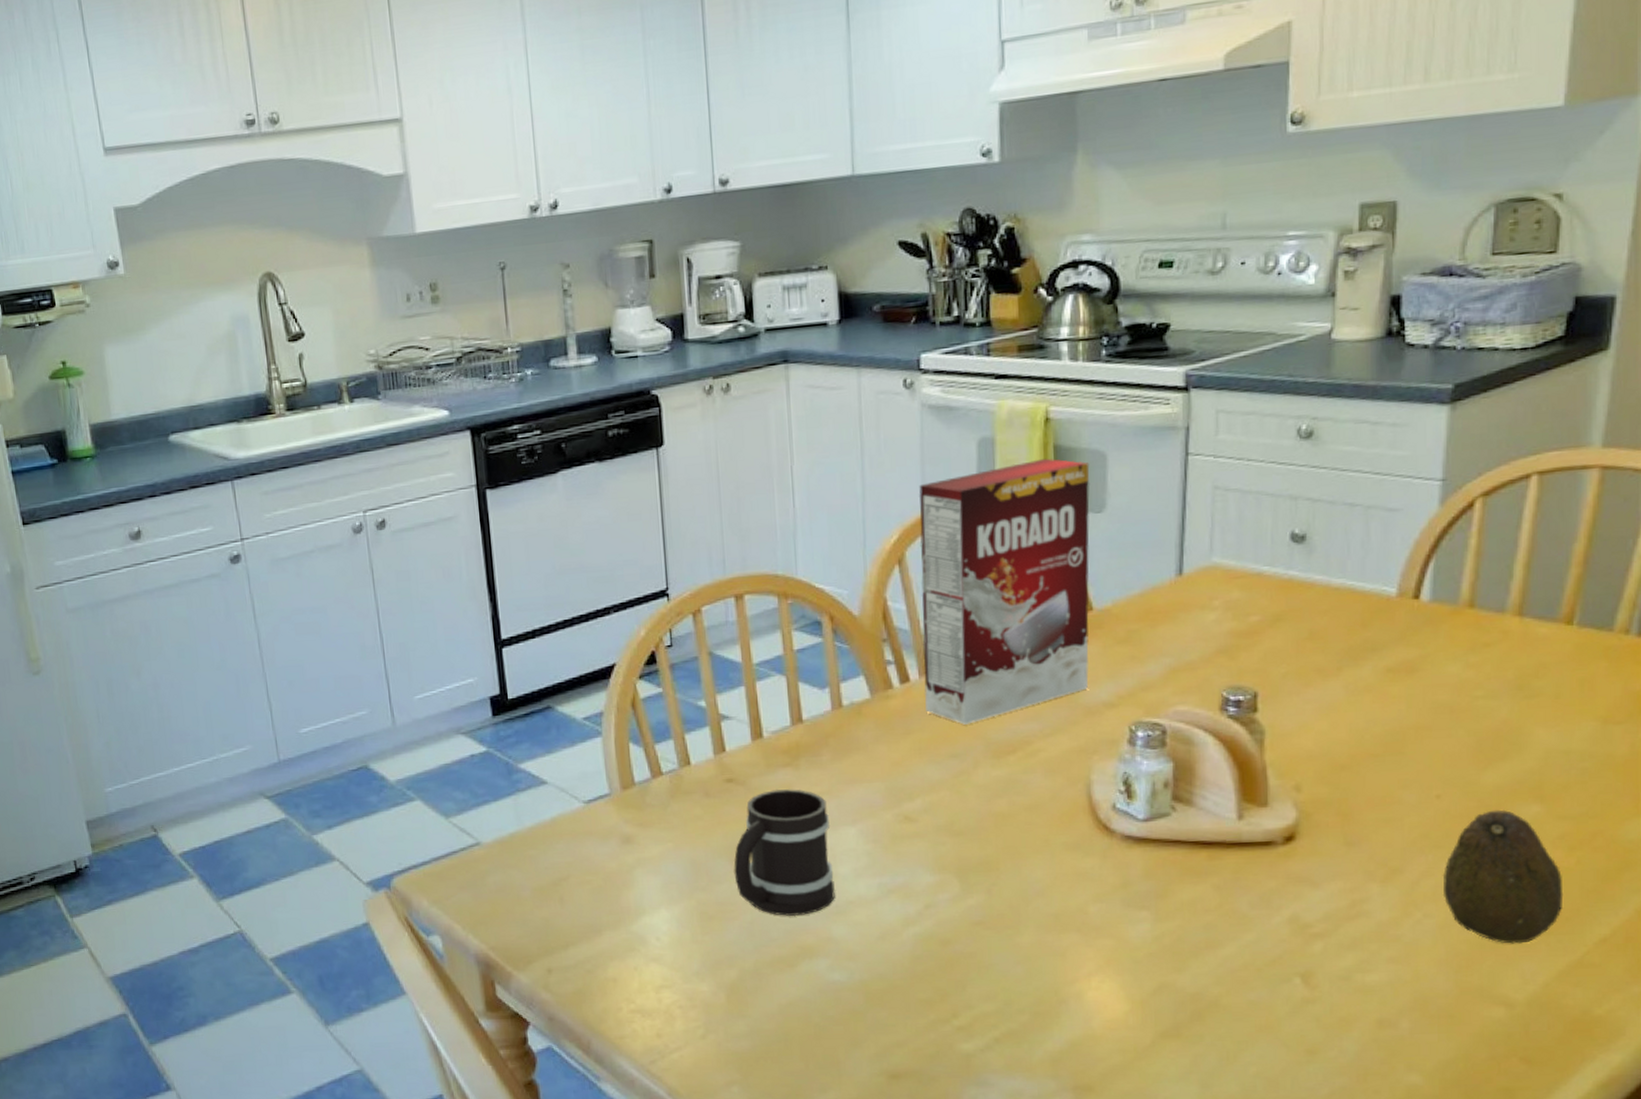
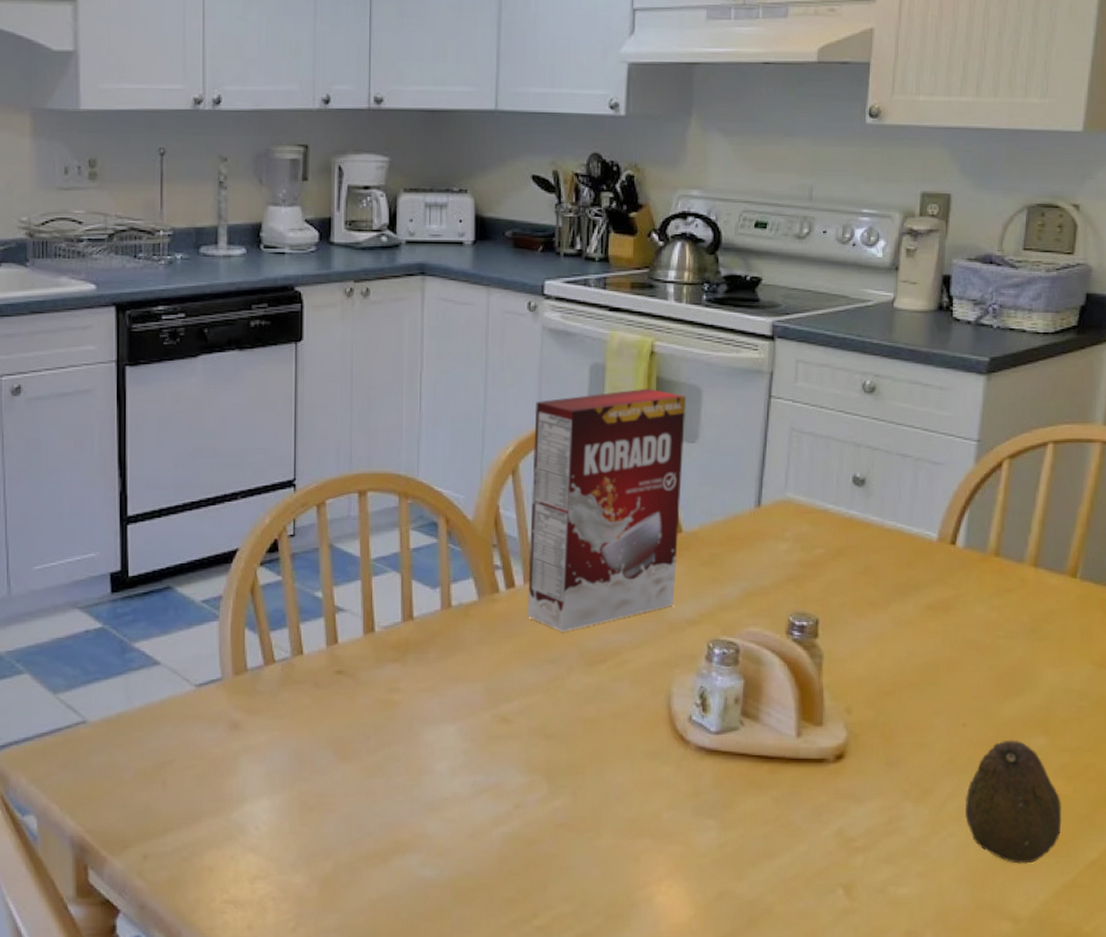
mug: present [734,789,836,917] -> none [337,683,433,811]

